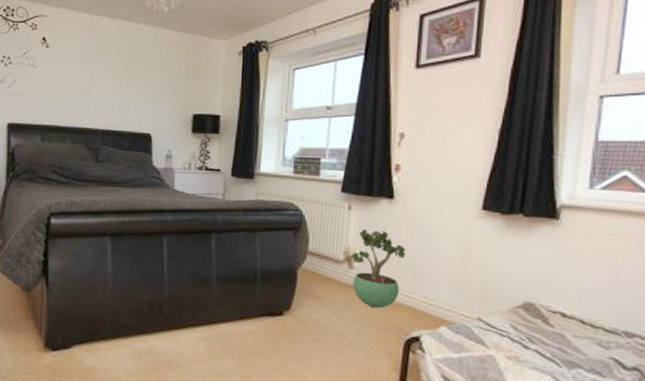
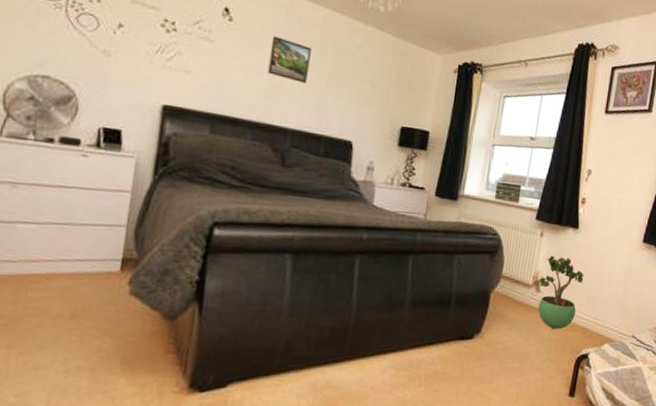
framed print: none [78,53,110,88] -> present [268,36,311,83]

